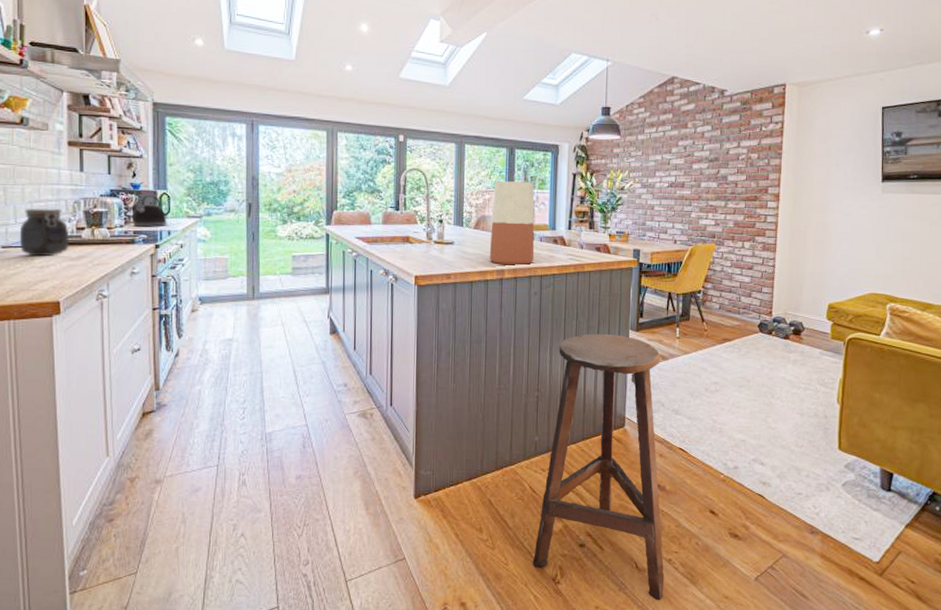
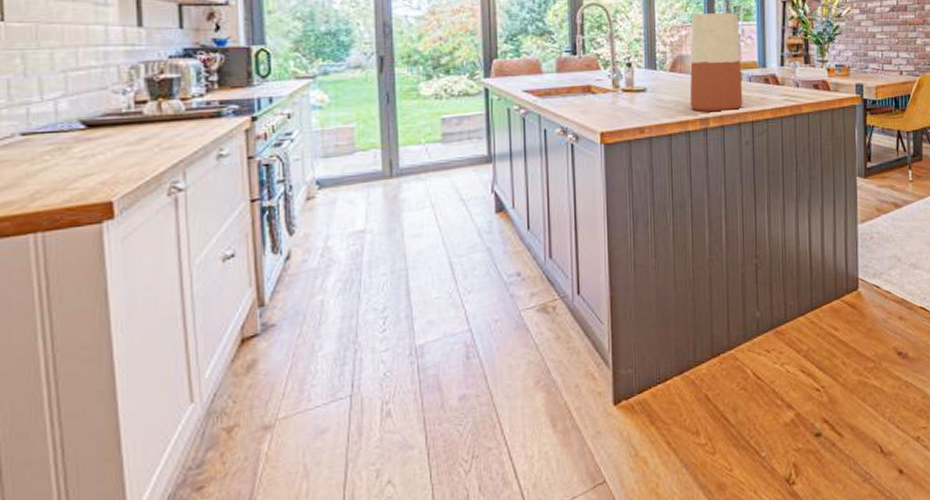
jar: present [19,208,69,256] -> none [47,77,125,143]
kettle: present [132,193,167,227] -> none [217,51,268,95]
bar stool: present [532,333,665,601] -> none [761,183,914,488]

